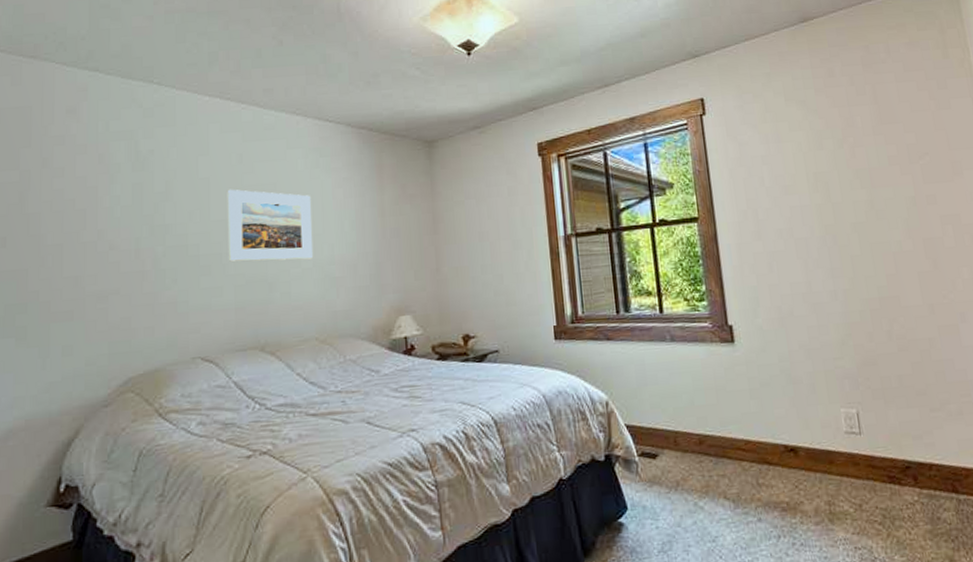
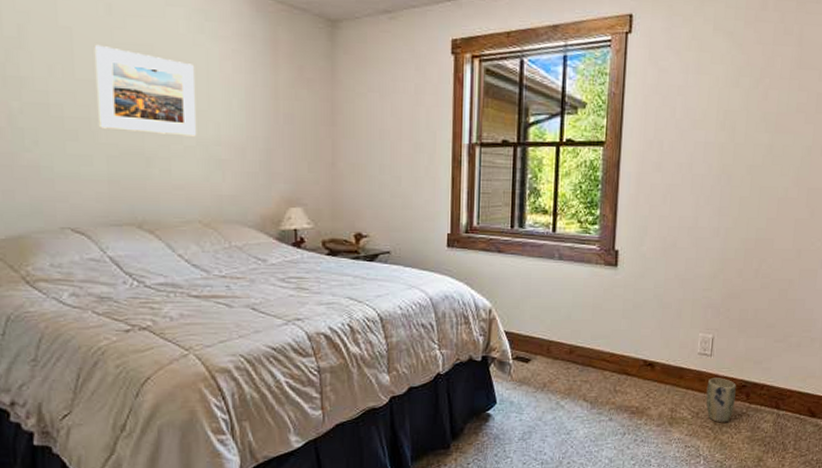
plant pot: none [863,459,903,516] -> present [706,378,736,423]

